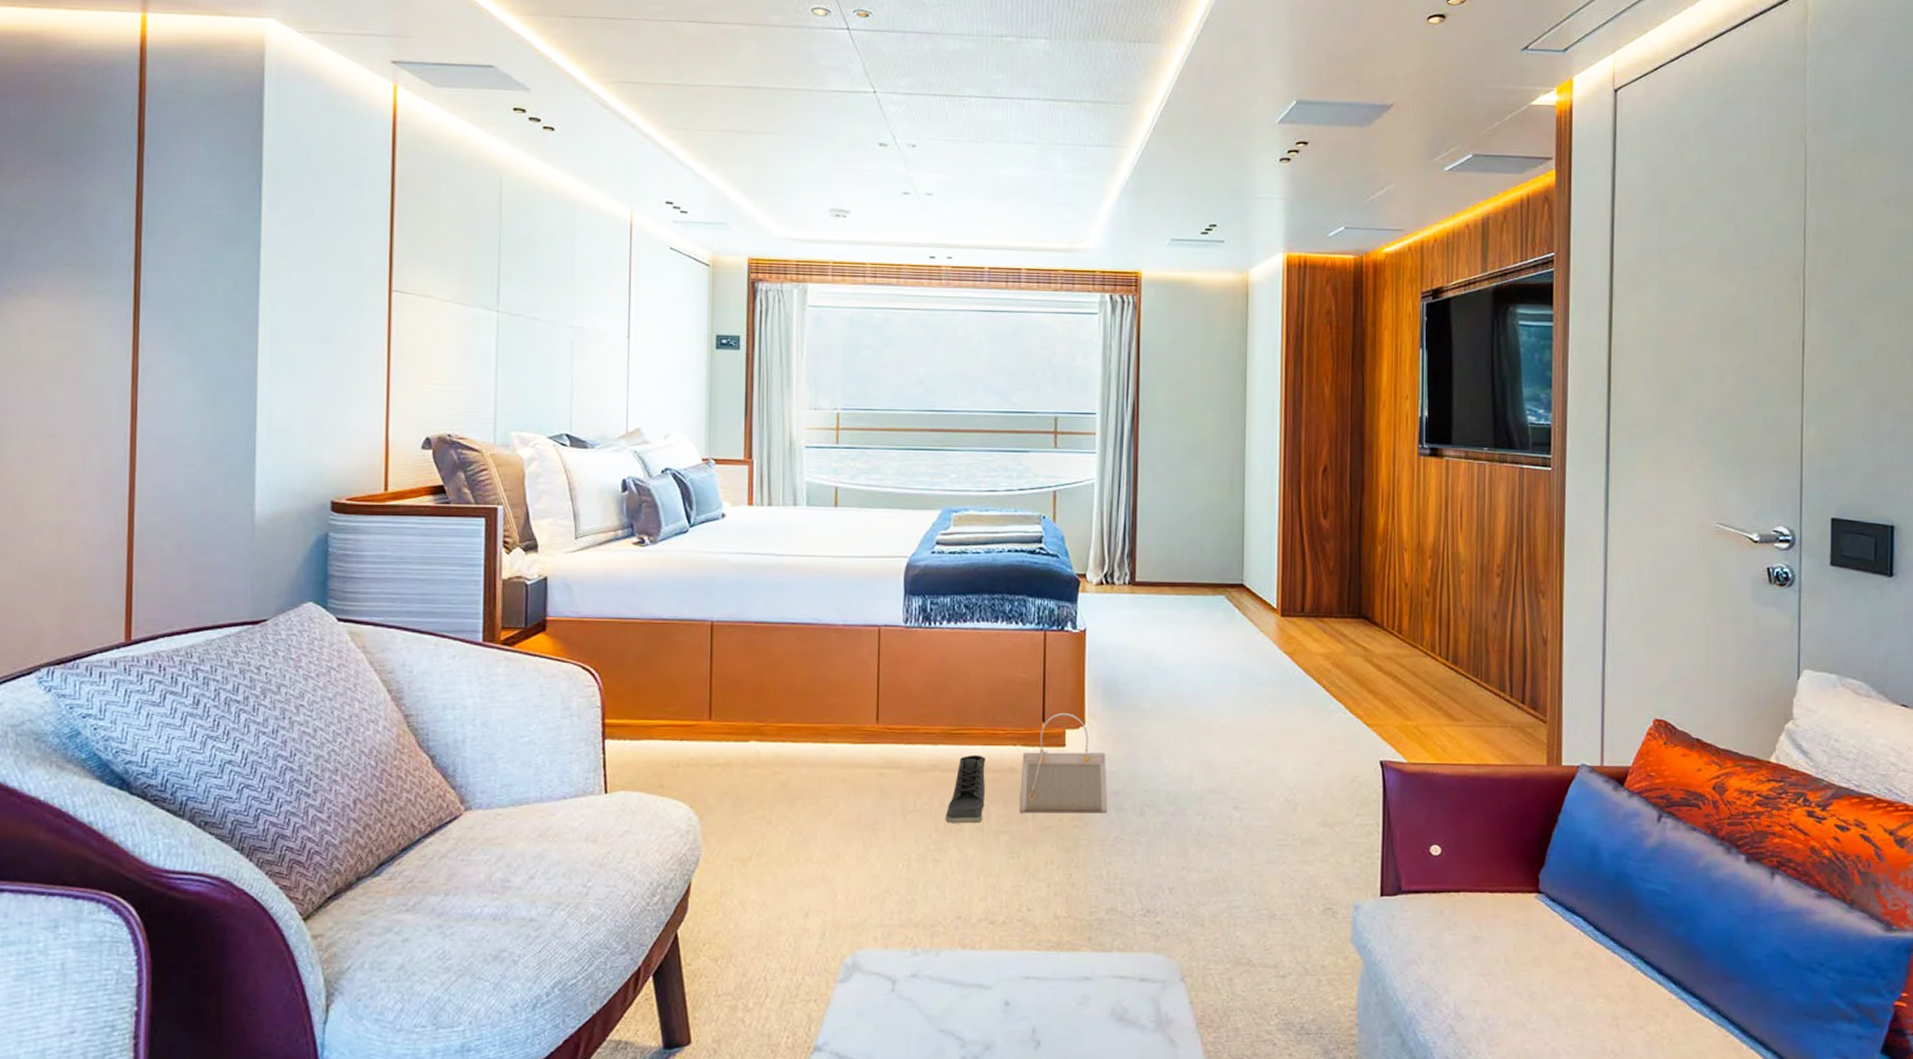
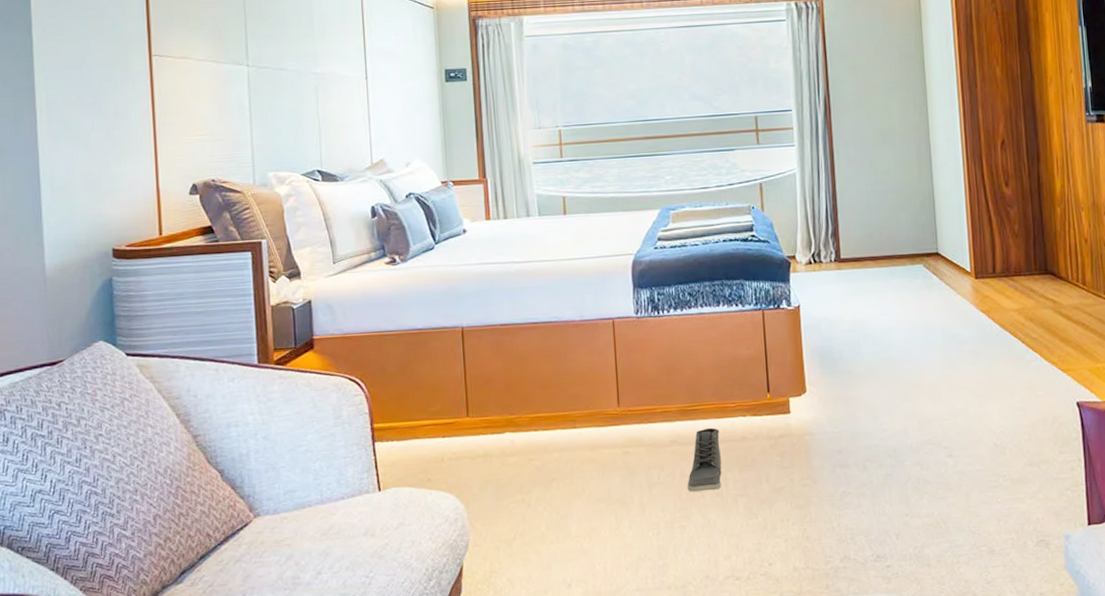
handbag: present [1020,713,1108,814] -> none [752,383,834,478]

